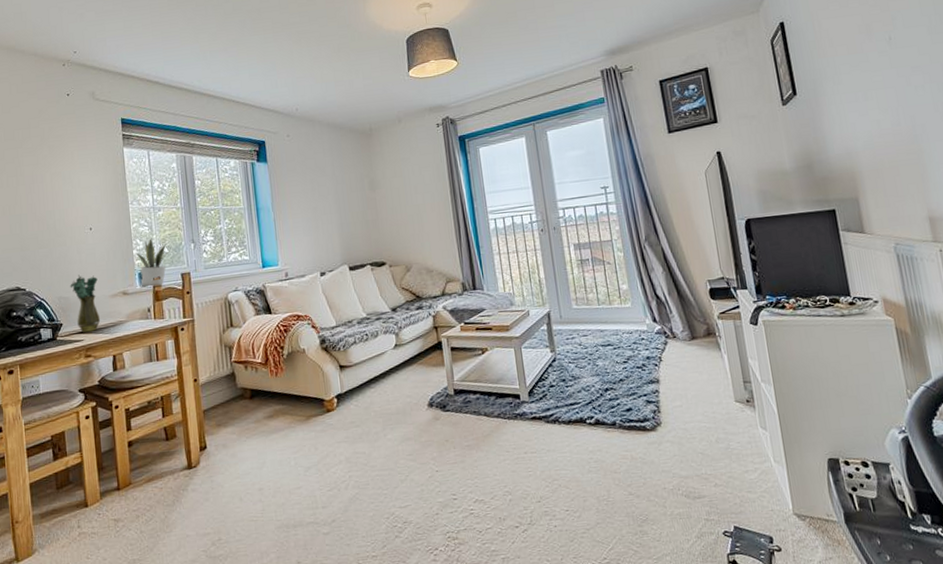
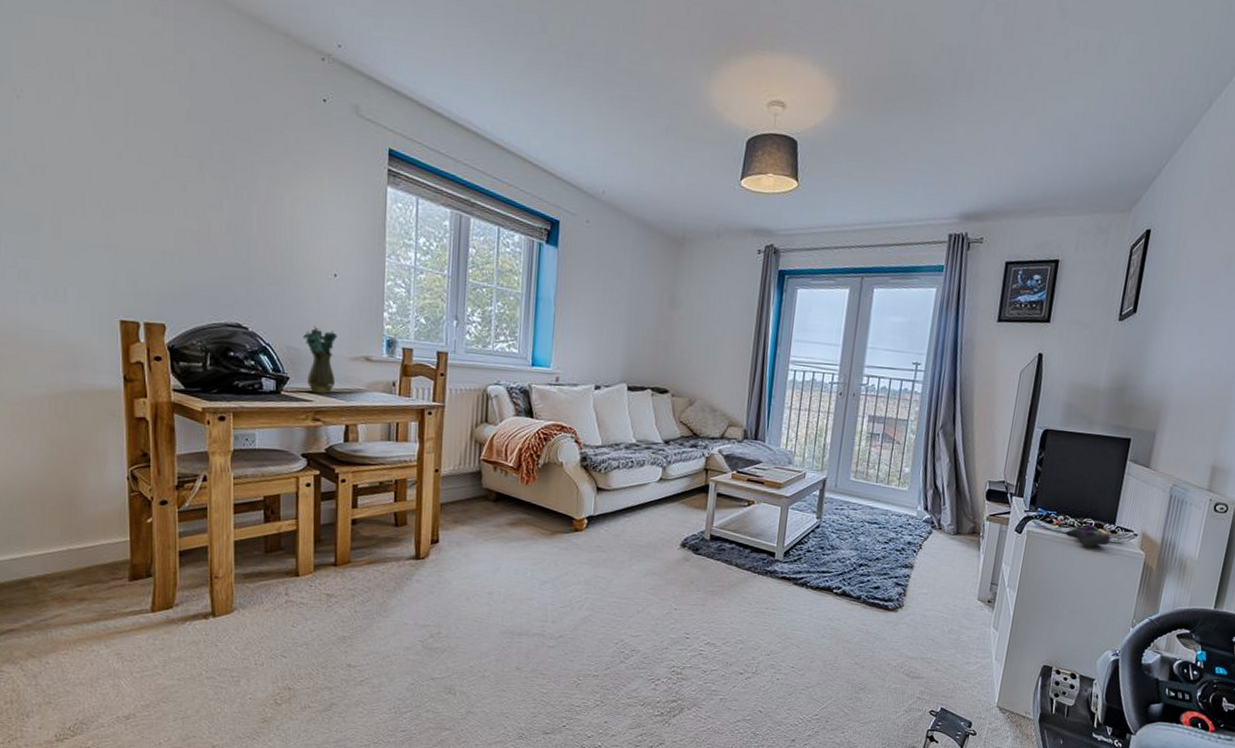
potted plant: present [136,237,171,287] -> none [386,302,429,360]
game controller: none [803,301,852,326] -> present [1066,525,1111,548]

